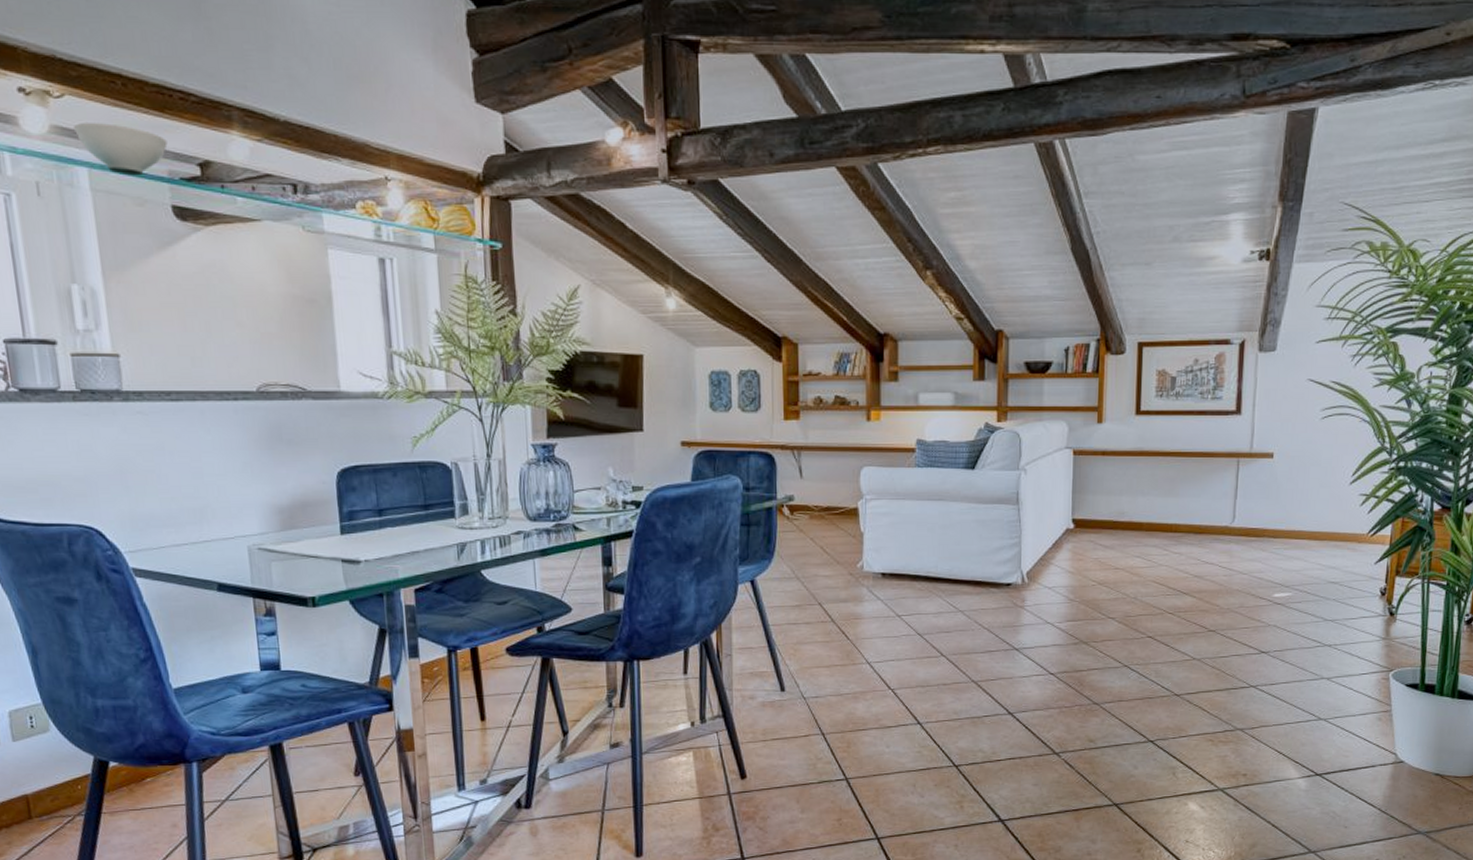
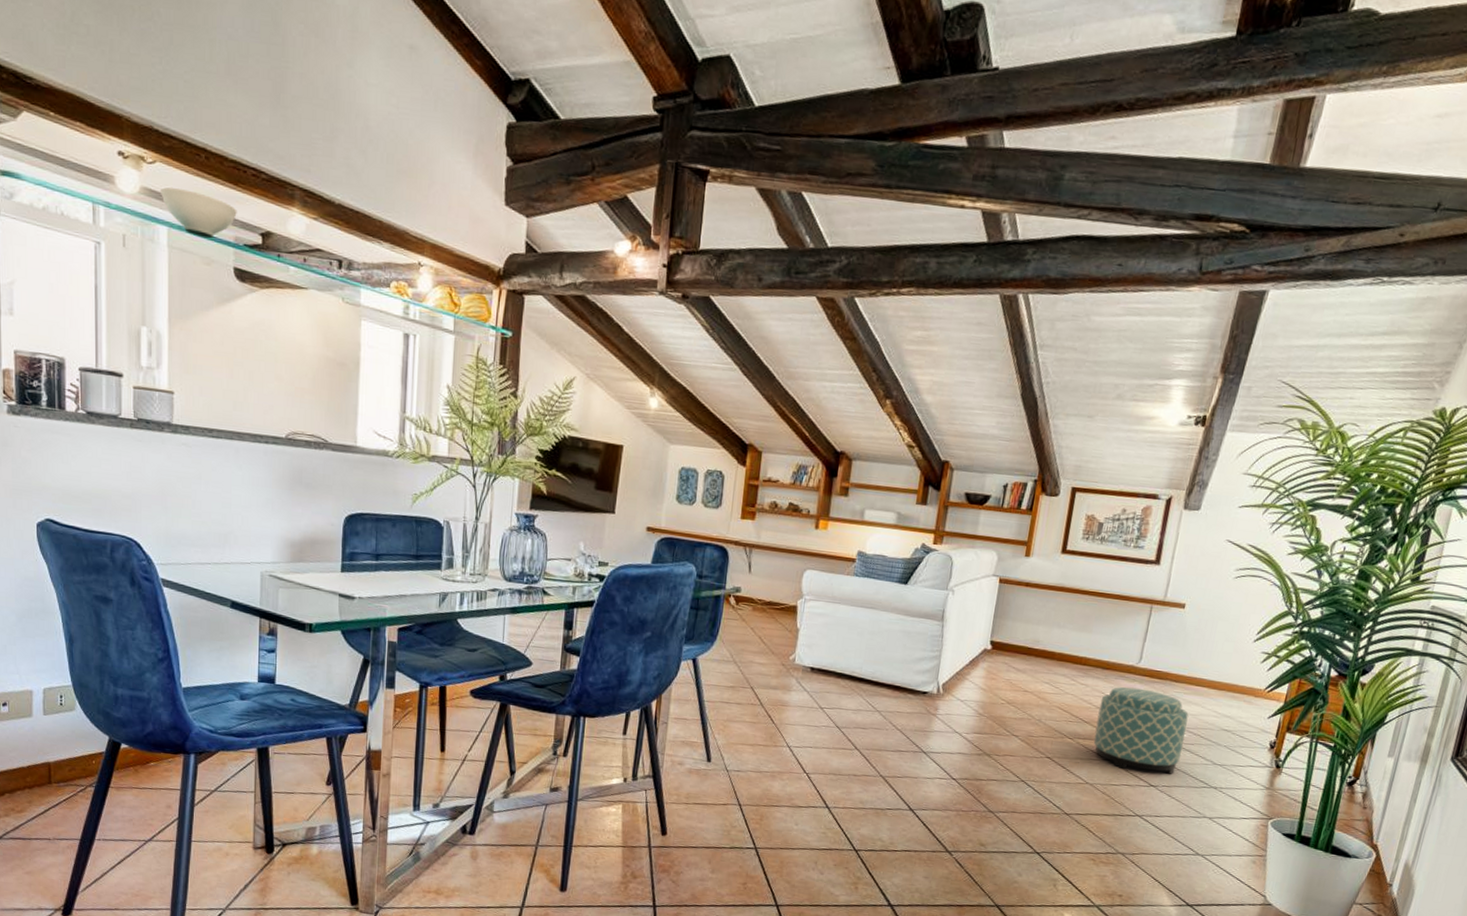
ottoman: none [1195,550,1292,638] -> present [1094,687,1189,774]

